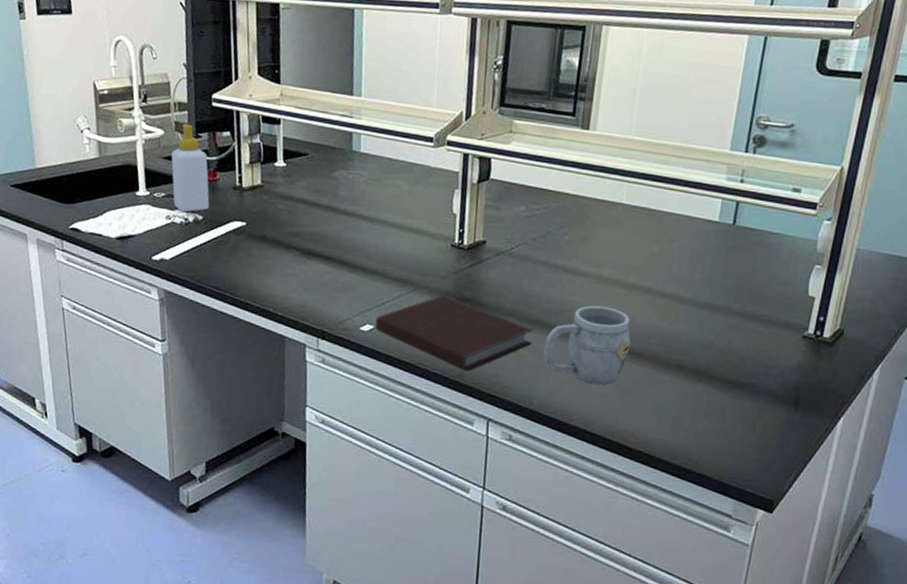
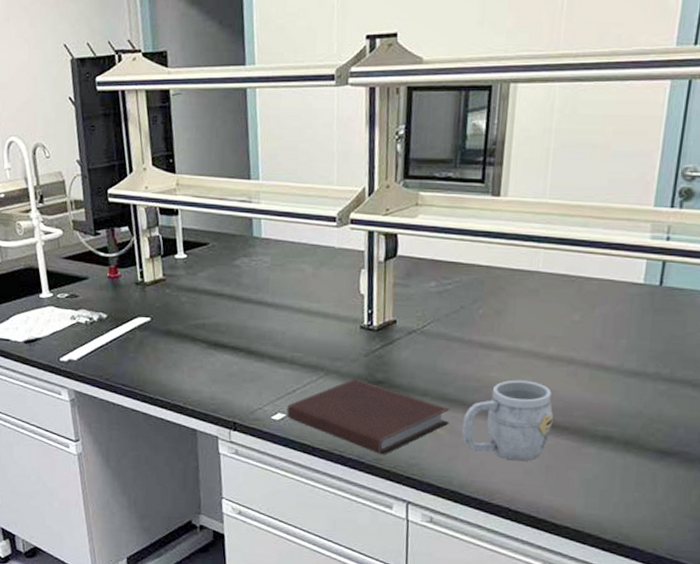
soap bottle: present [171,124,210,213] -> none [71,222,113,312]

